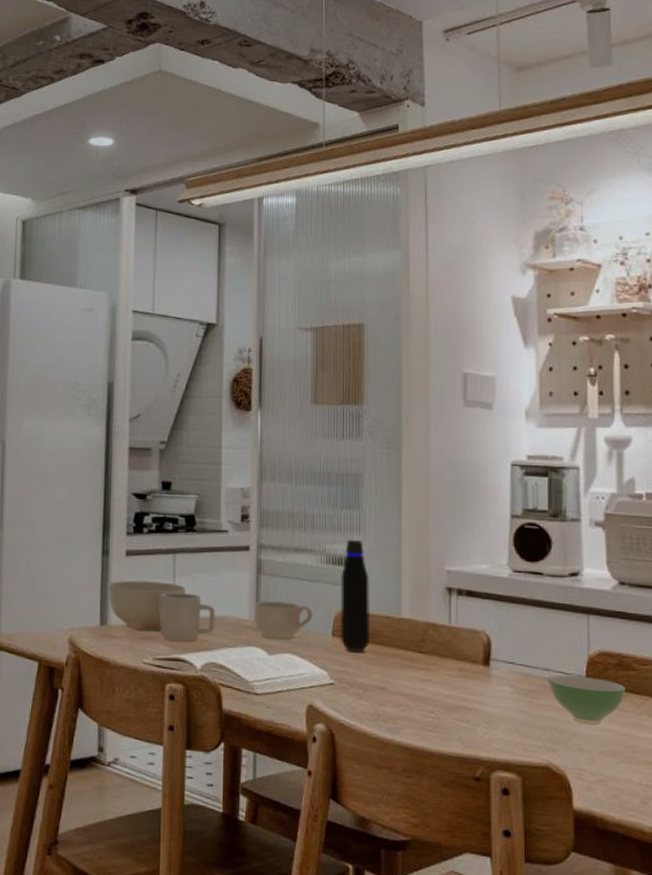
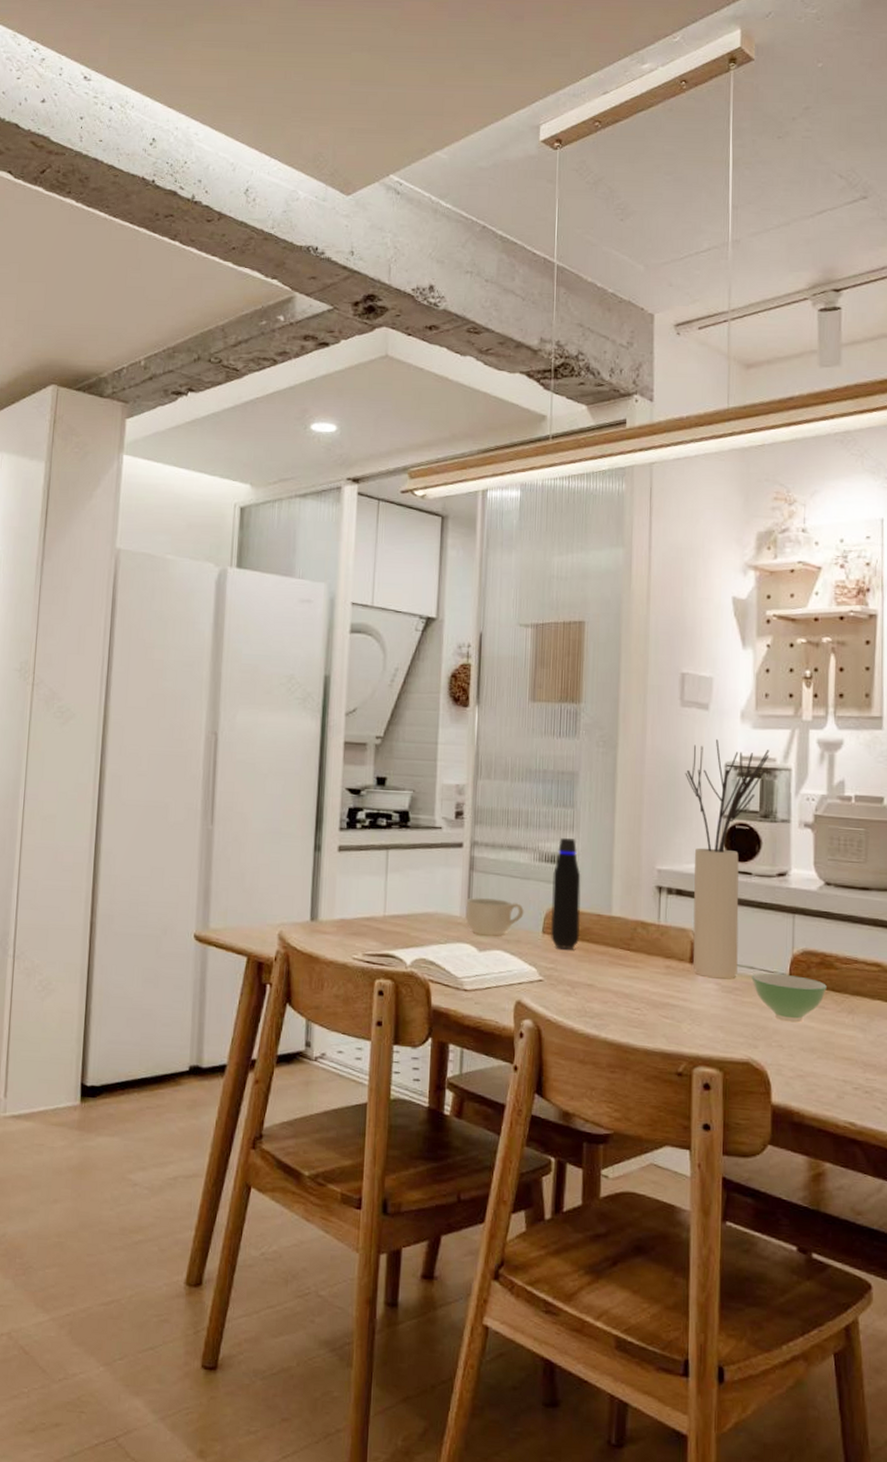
bowl: present [107,580,187,631] -> none [319,876,399,927]
mug: present [160,592,215,643] -> none [370,888,427,939]
vase: none [471,439,556,682] -> present [685,739,770,980]

